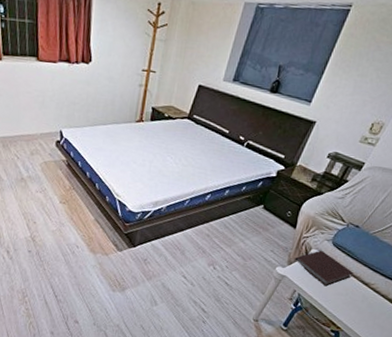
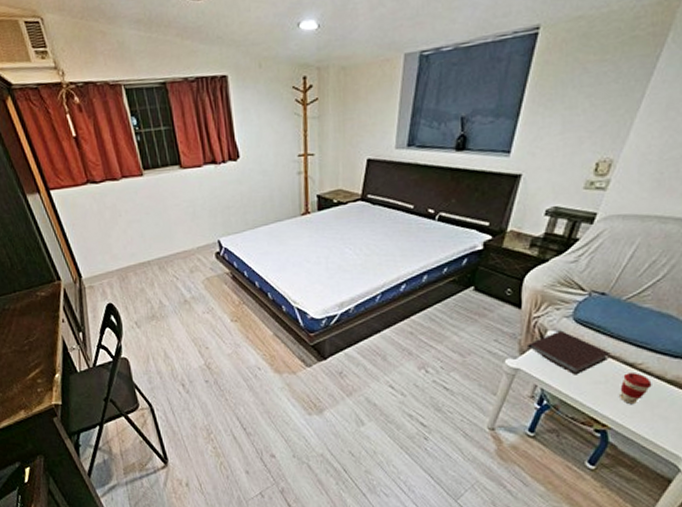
coffee cup: none [353,289,378,315] -> present [620,372,652,405]

